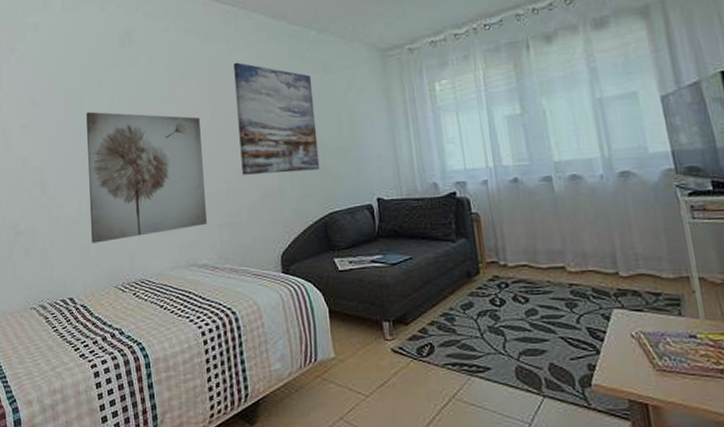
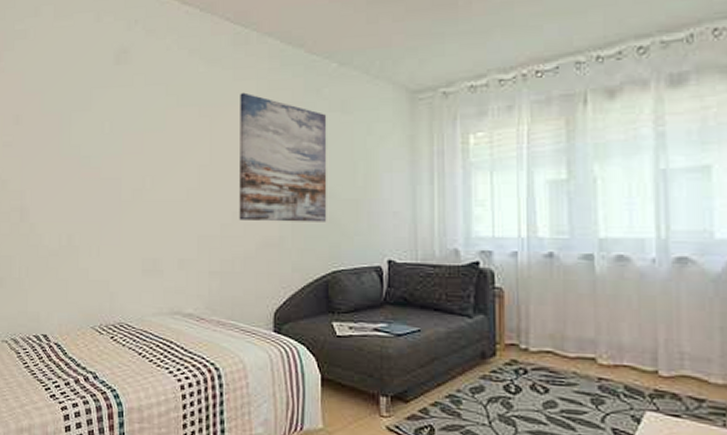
wall art: present [86,111,207,244] -> none [69,135,197,279]

